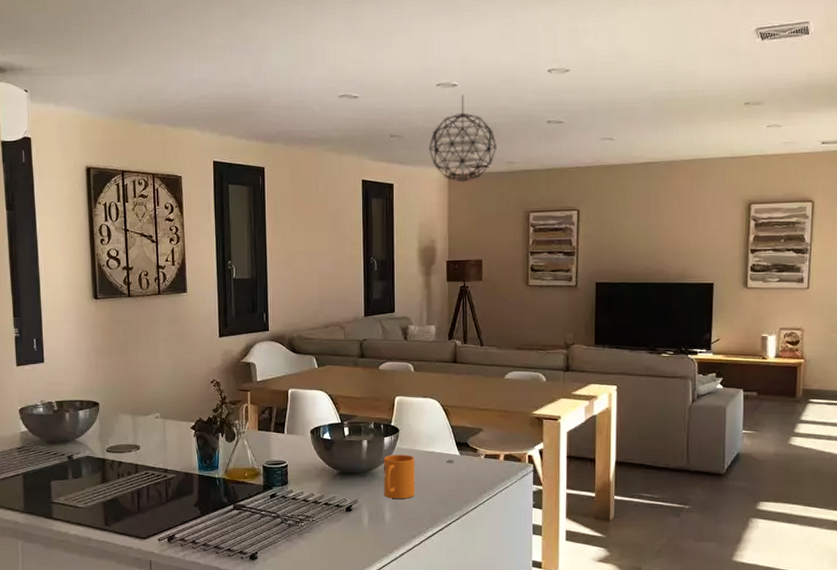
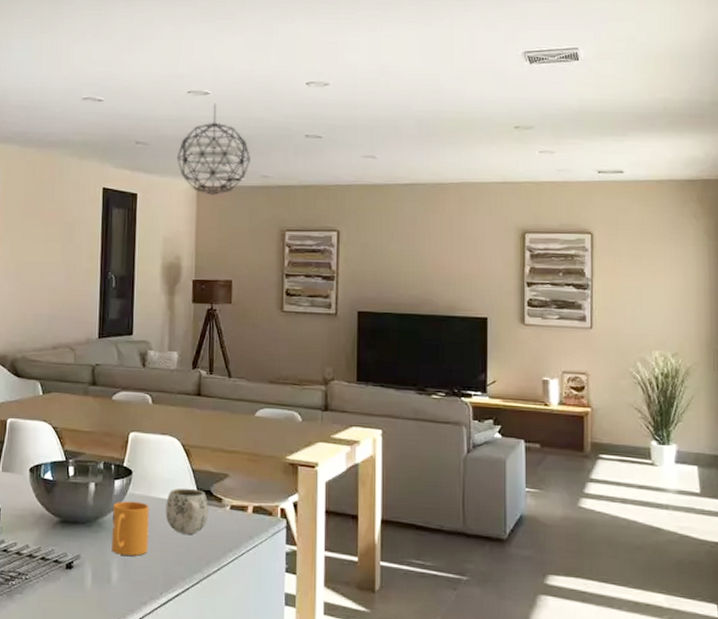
mug: none [429,441,466,479] -> present [165,487,209,534]

